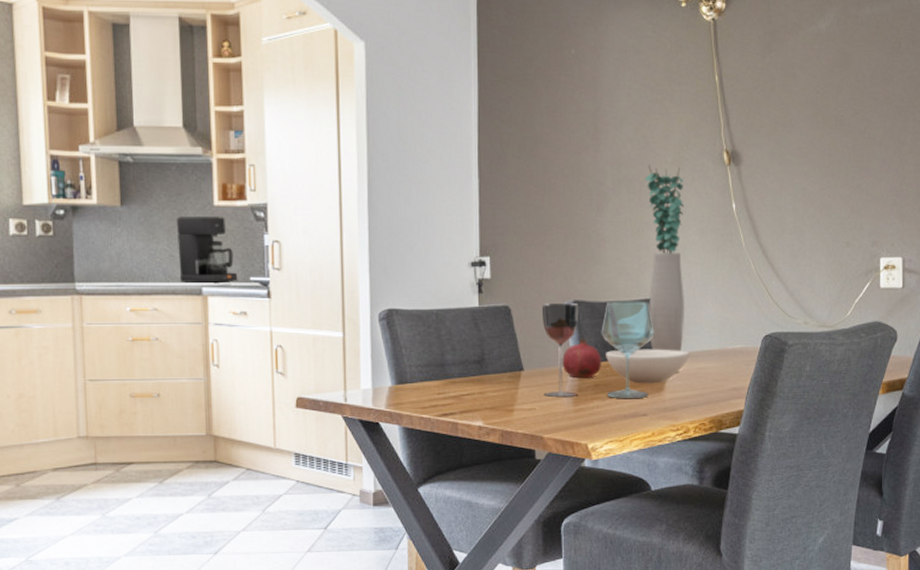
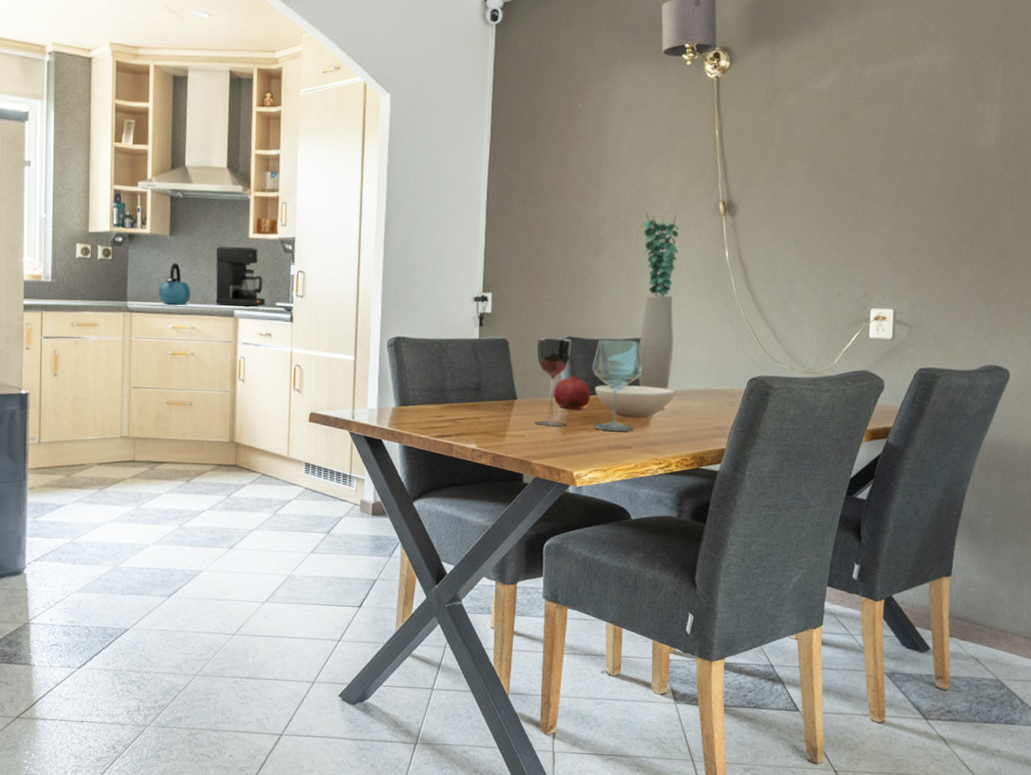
kettle: none [111,237,150,284] -> present [158,263,191,305]

